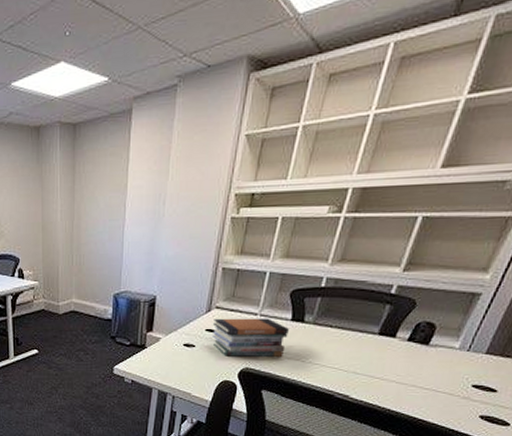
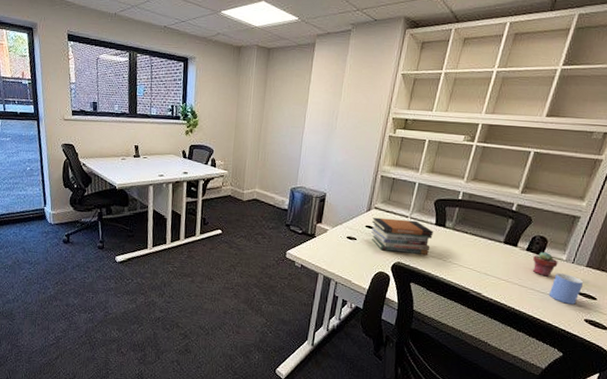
potted succulent: none [416,341,449,370] -> present [533,252,558,277]
mug: none [436,364,480,400] -> present [550,273,583,305]

